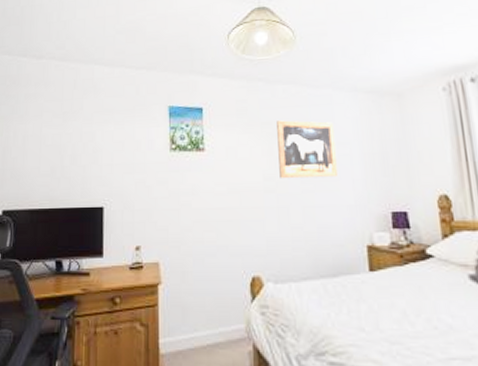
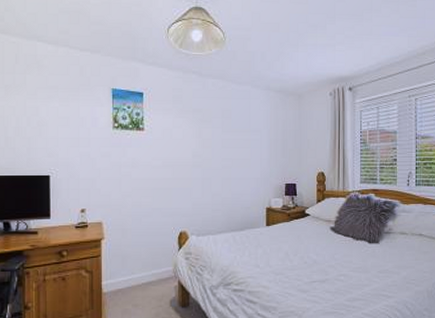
wall art: present [277,120,339,178] -> none [206,109,251,157]

